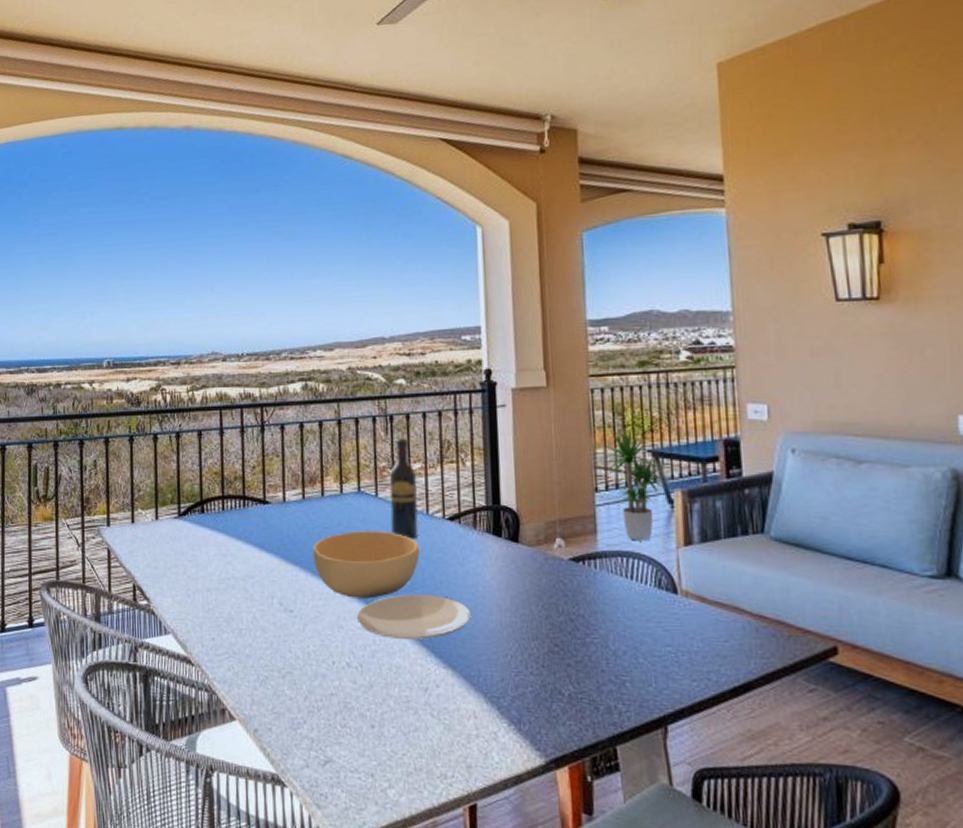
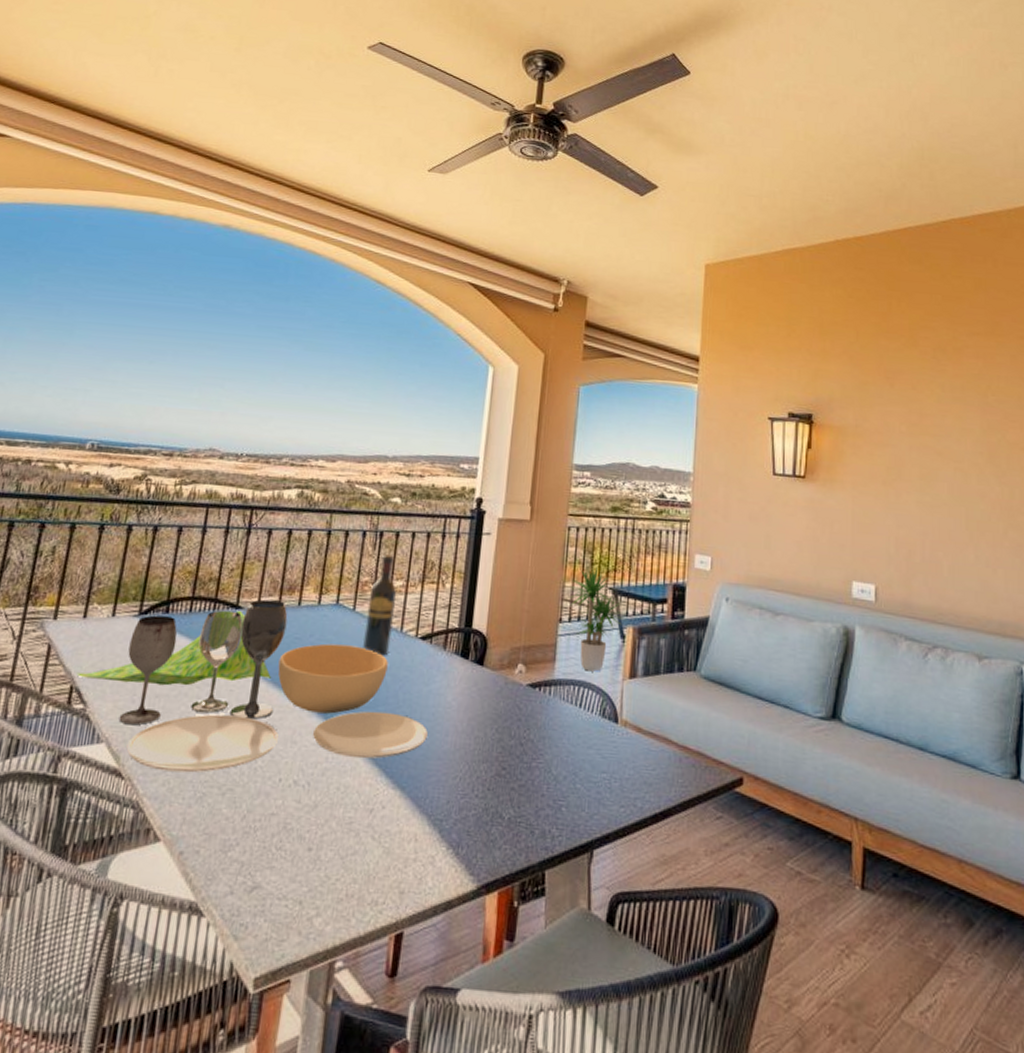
napkin: none [136,506,308,580] -> present [76,611,271,686]
wineglass: none [175,506,274,617] -> present [119,610,243,725]
plate: none [190,604,325,658] -> present [126,714,278,773]
wine glass: none [272,493,315,607] -> present [229,599,288,719]

